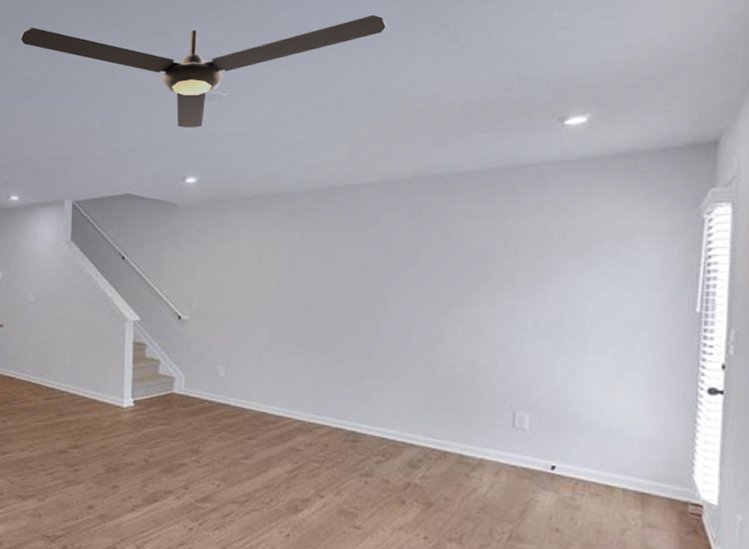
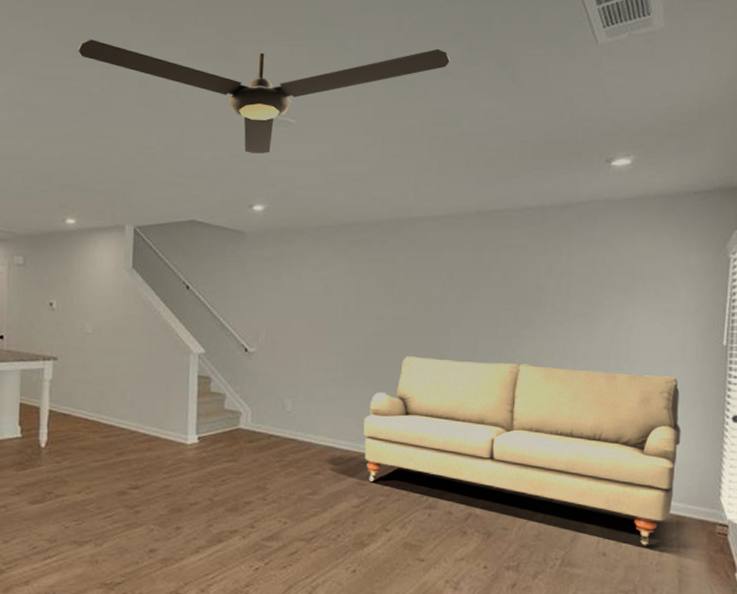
sofa: none [297,324,646,523] -> present [363,356,681,545]

